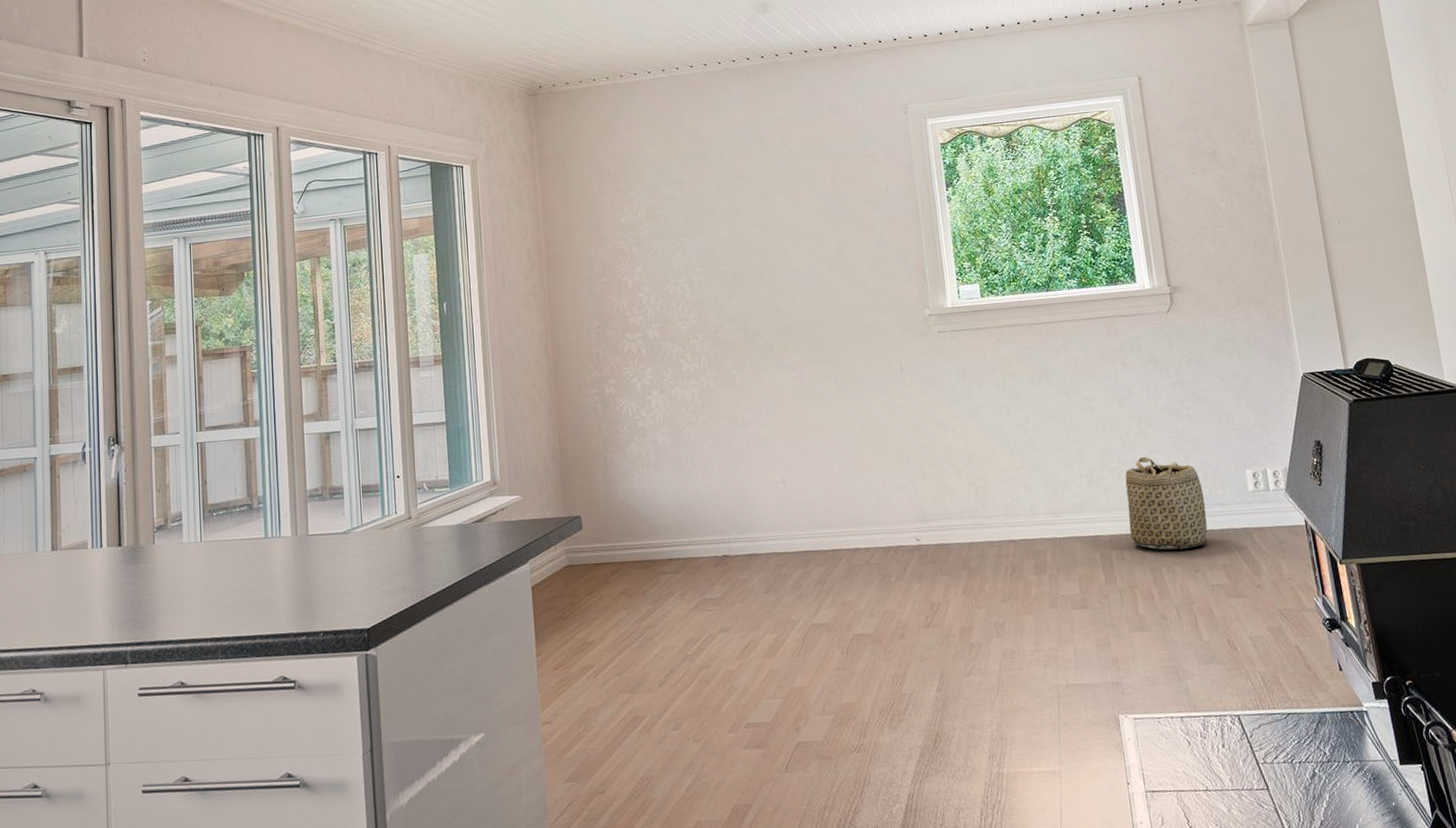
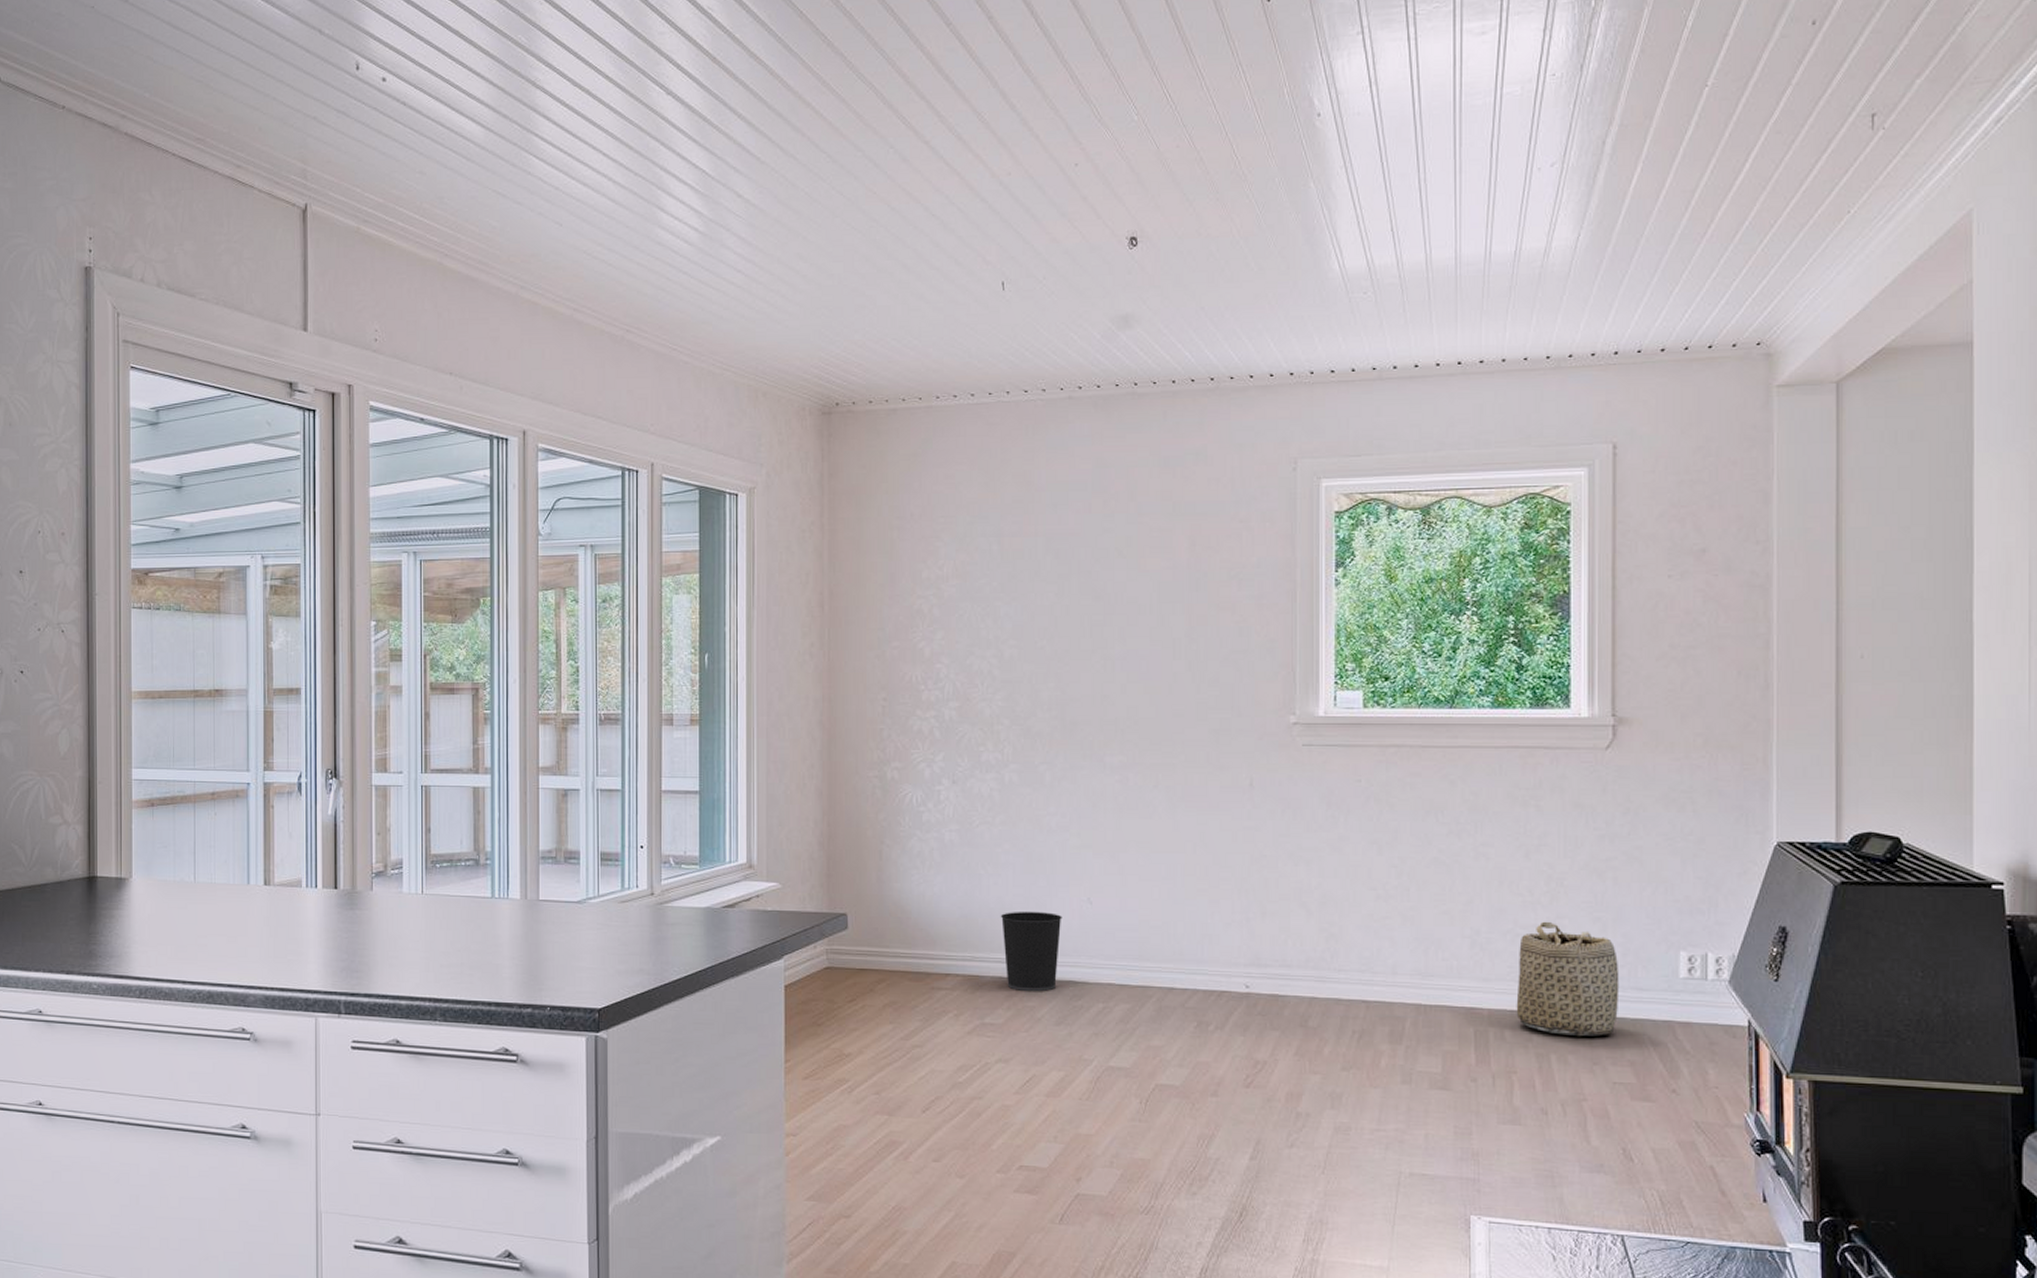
wastebasket: none [710,495,762,567] -> present [1000,911,1062,992]

